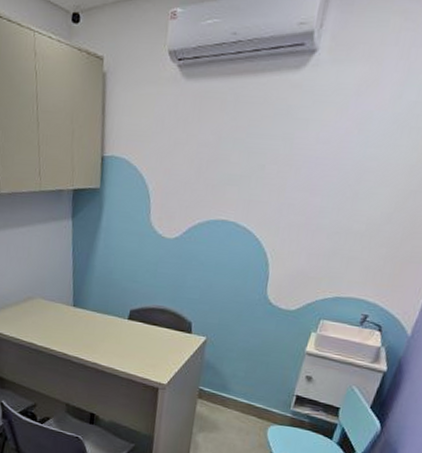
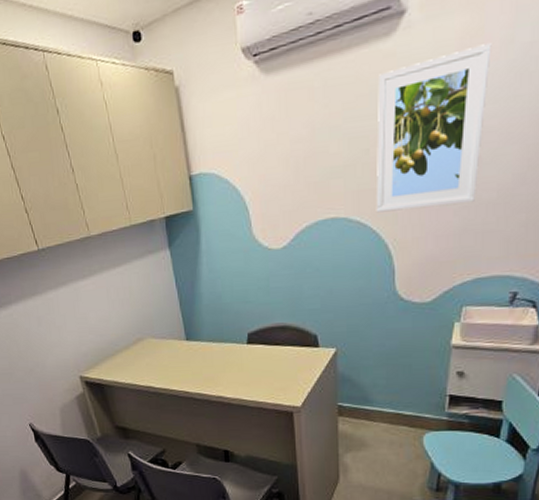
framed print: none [261,94,383,231] -> present [376,43,492,213]

